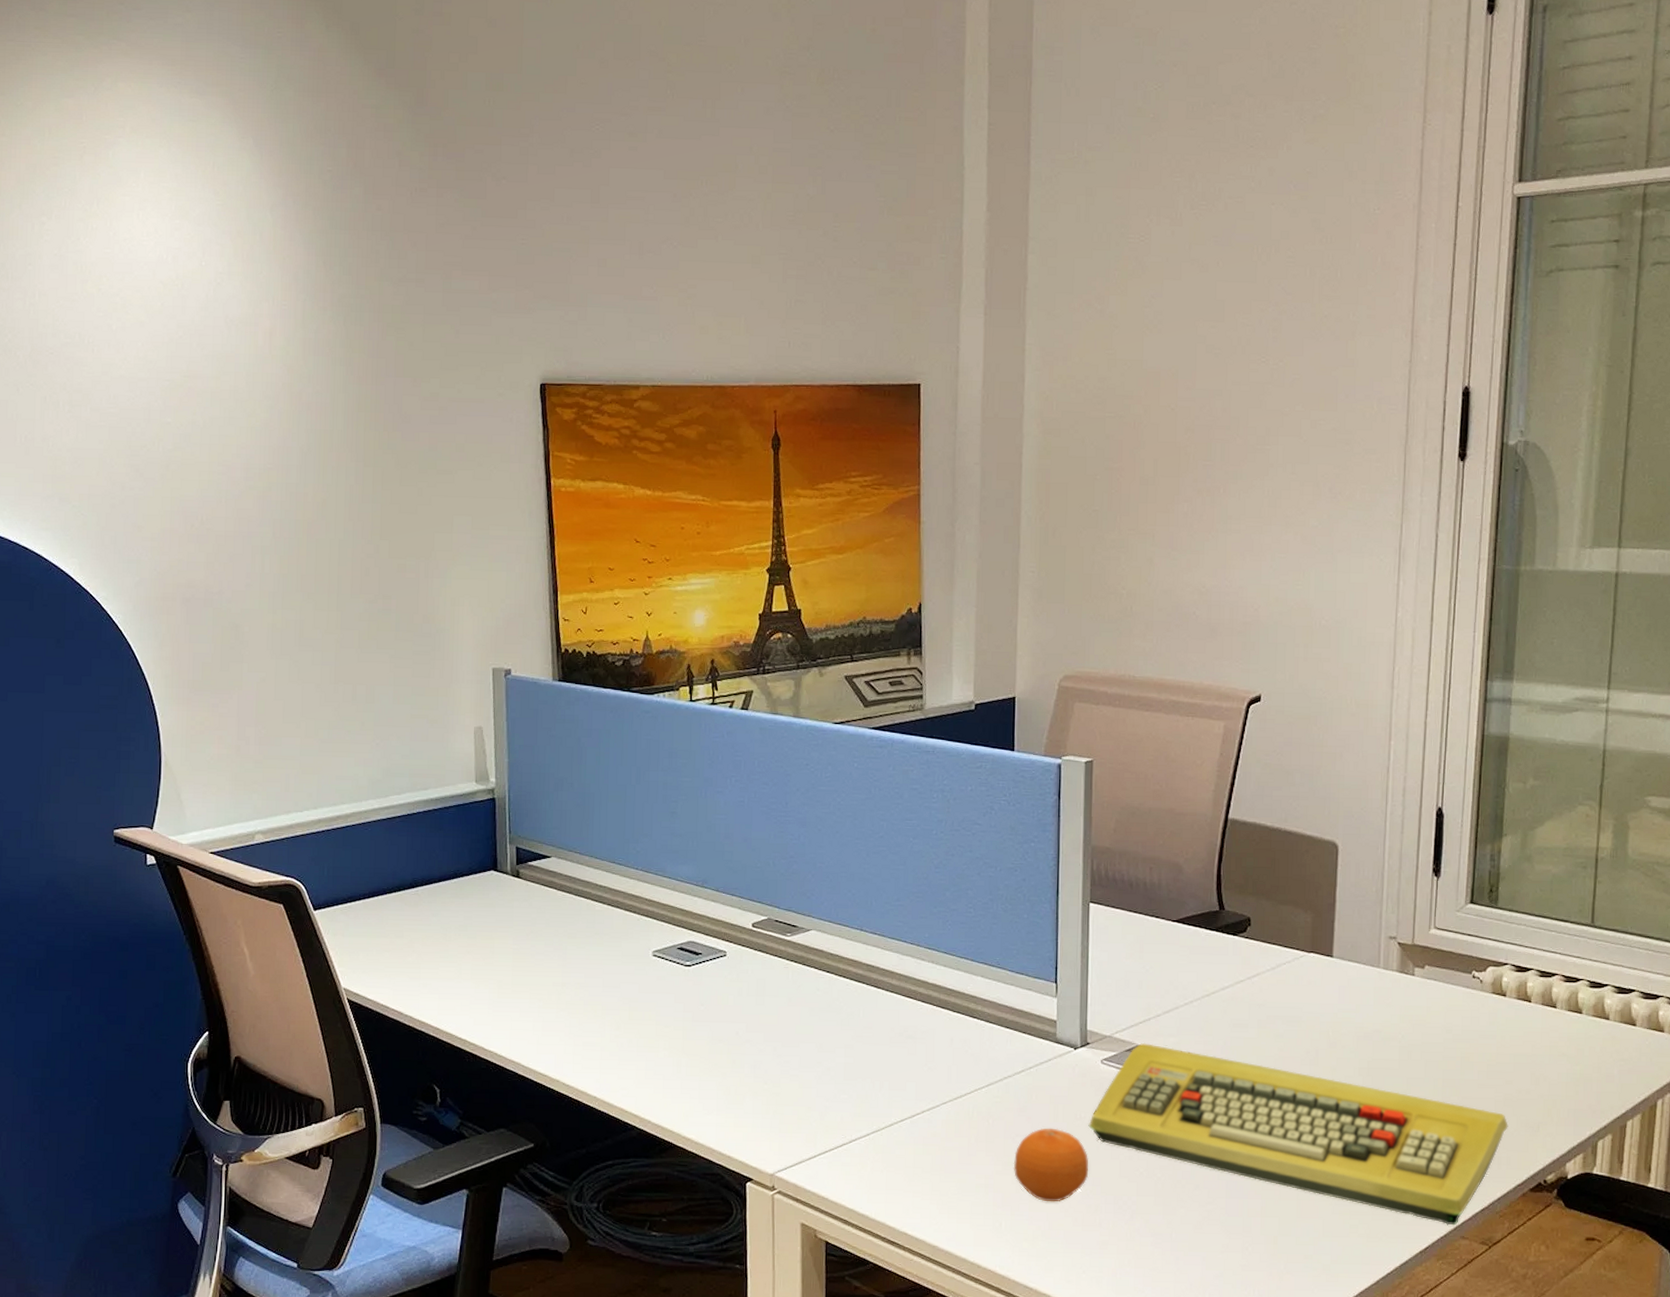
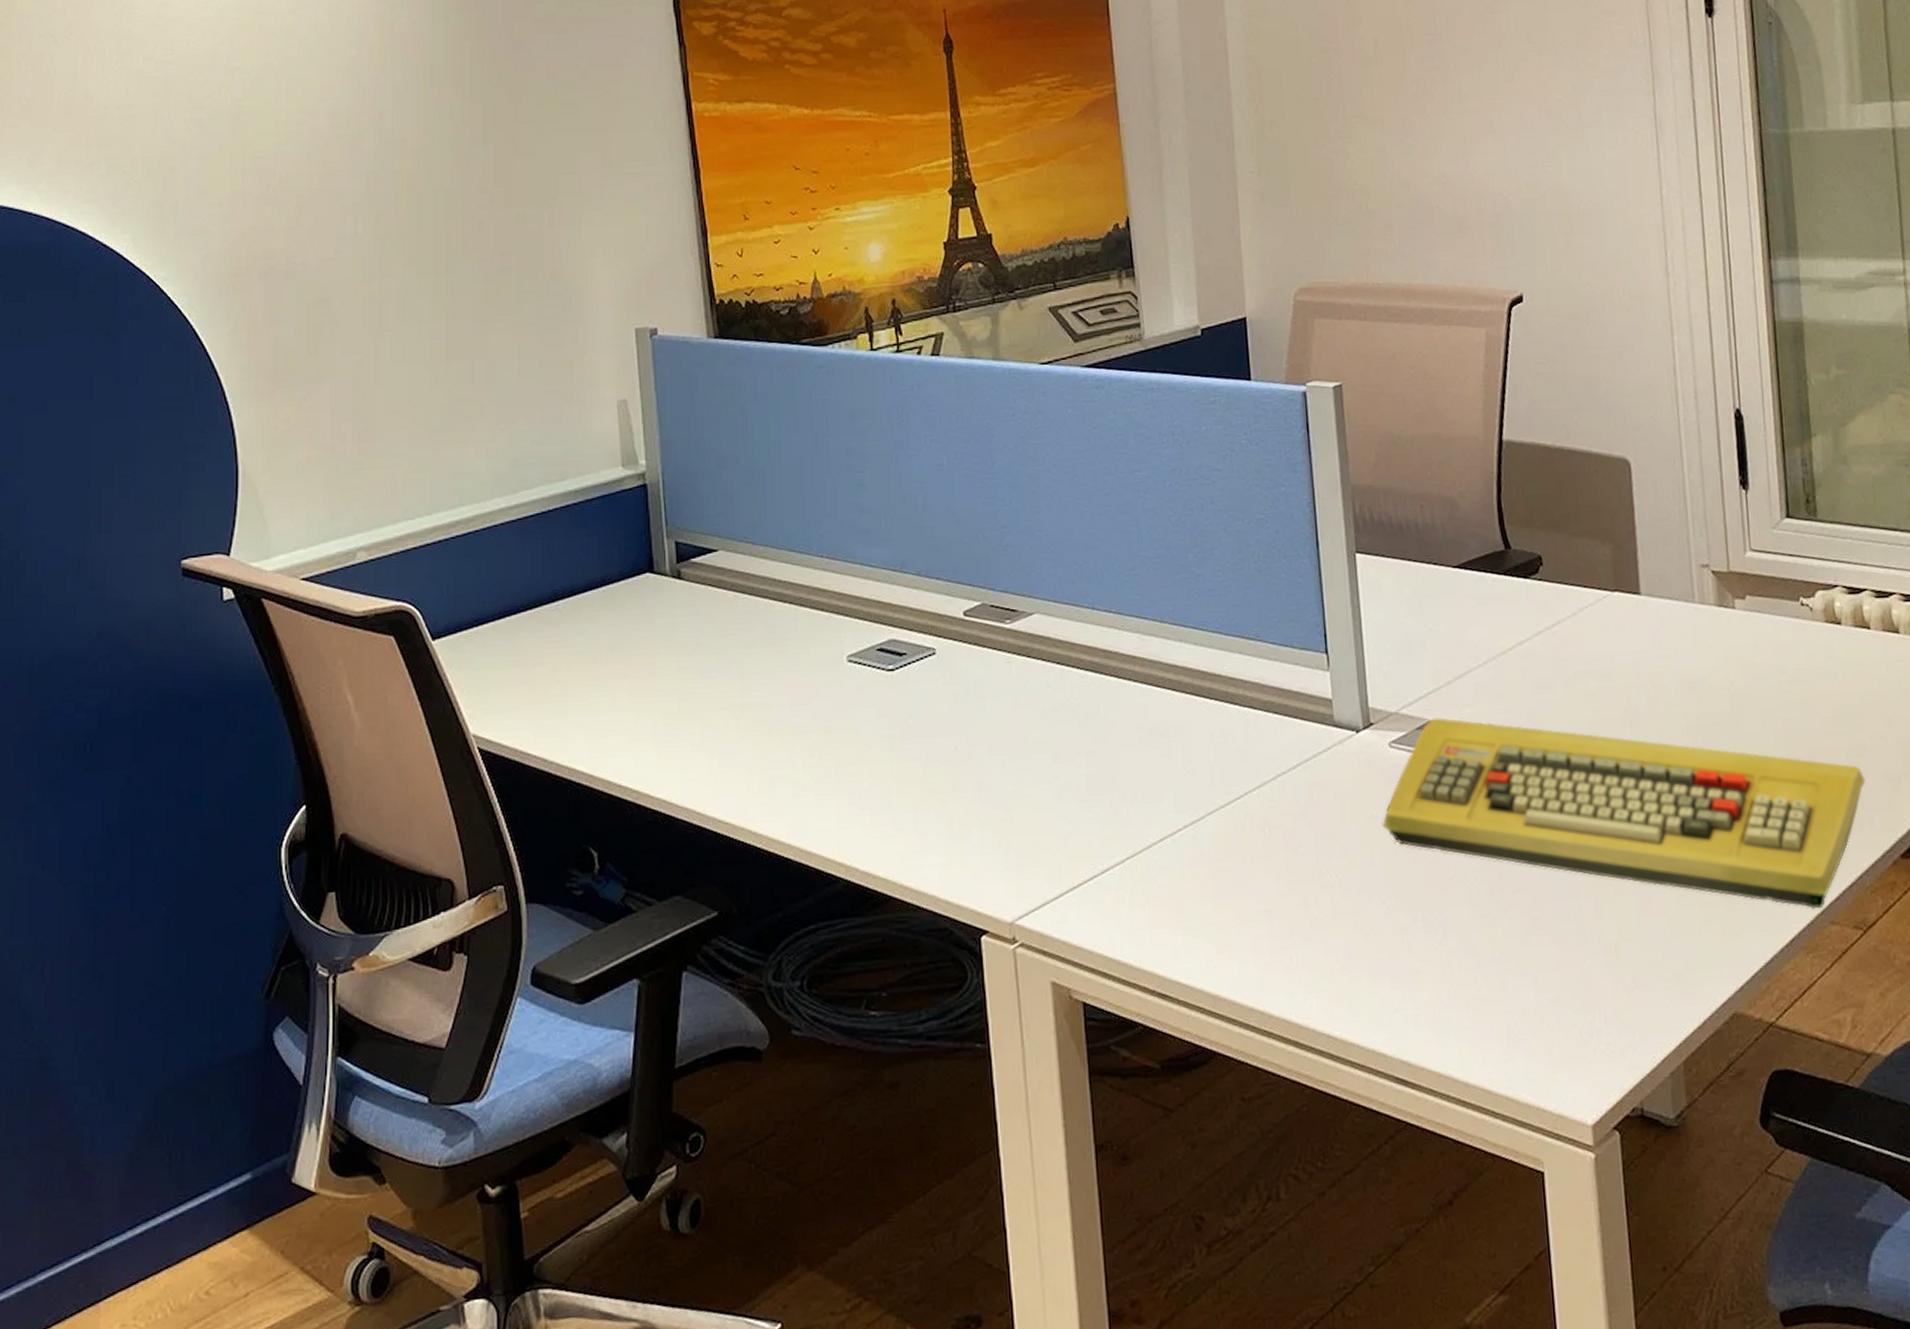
fruit: present [1013,1128,1089,1202] -> none [1298,832,1389,926]

